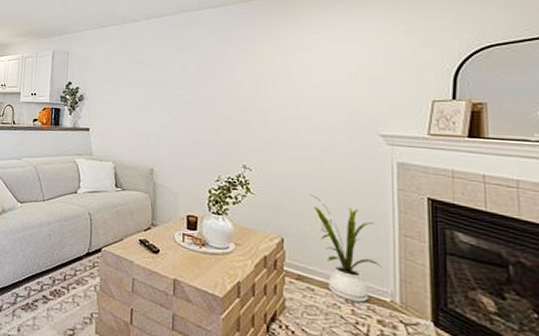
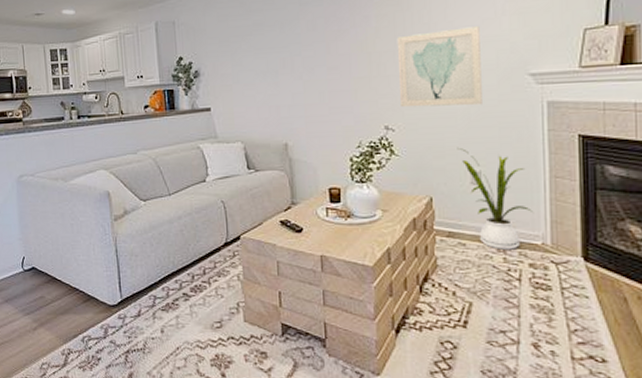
wall art: none [258,86,335,158] -> present [396,26,482,108]

